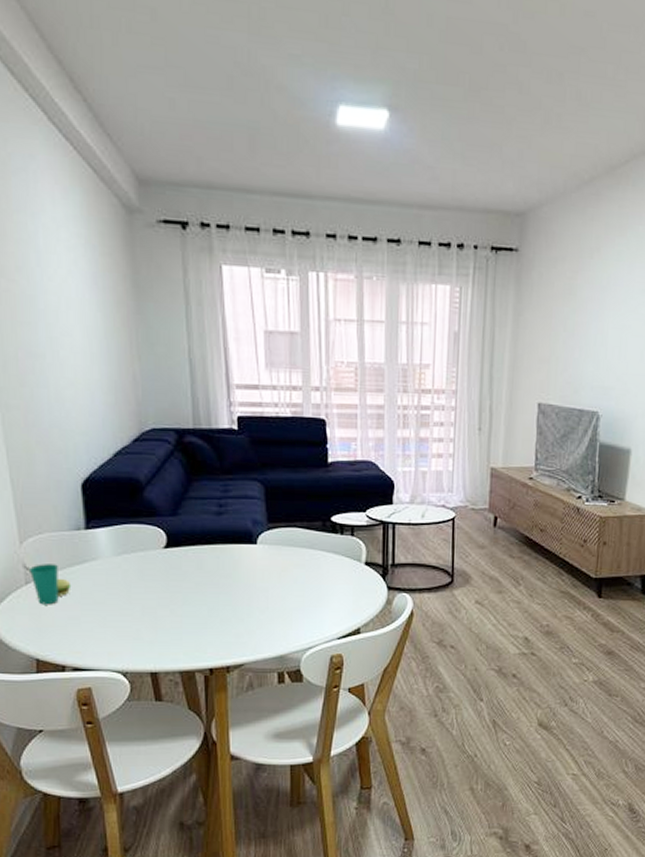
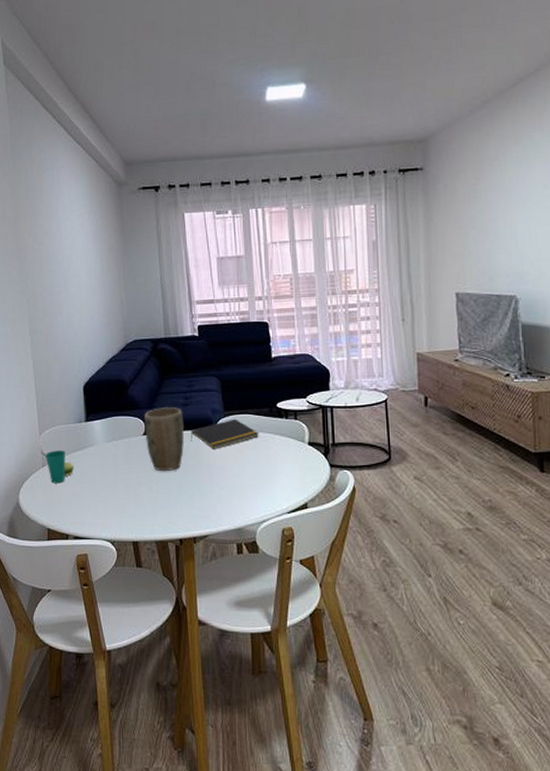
plant pot: none [166,514,217,592] -> present [144,406,184,472]
notepad: none [224,532,309,567] -> present [190,418,259,449]

